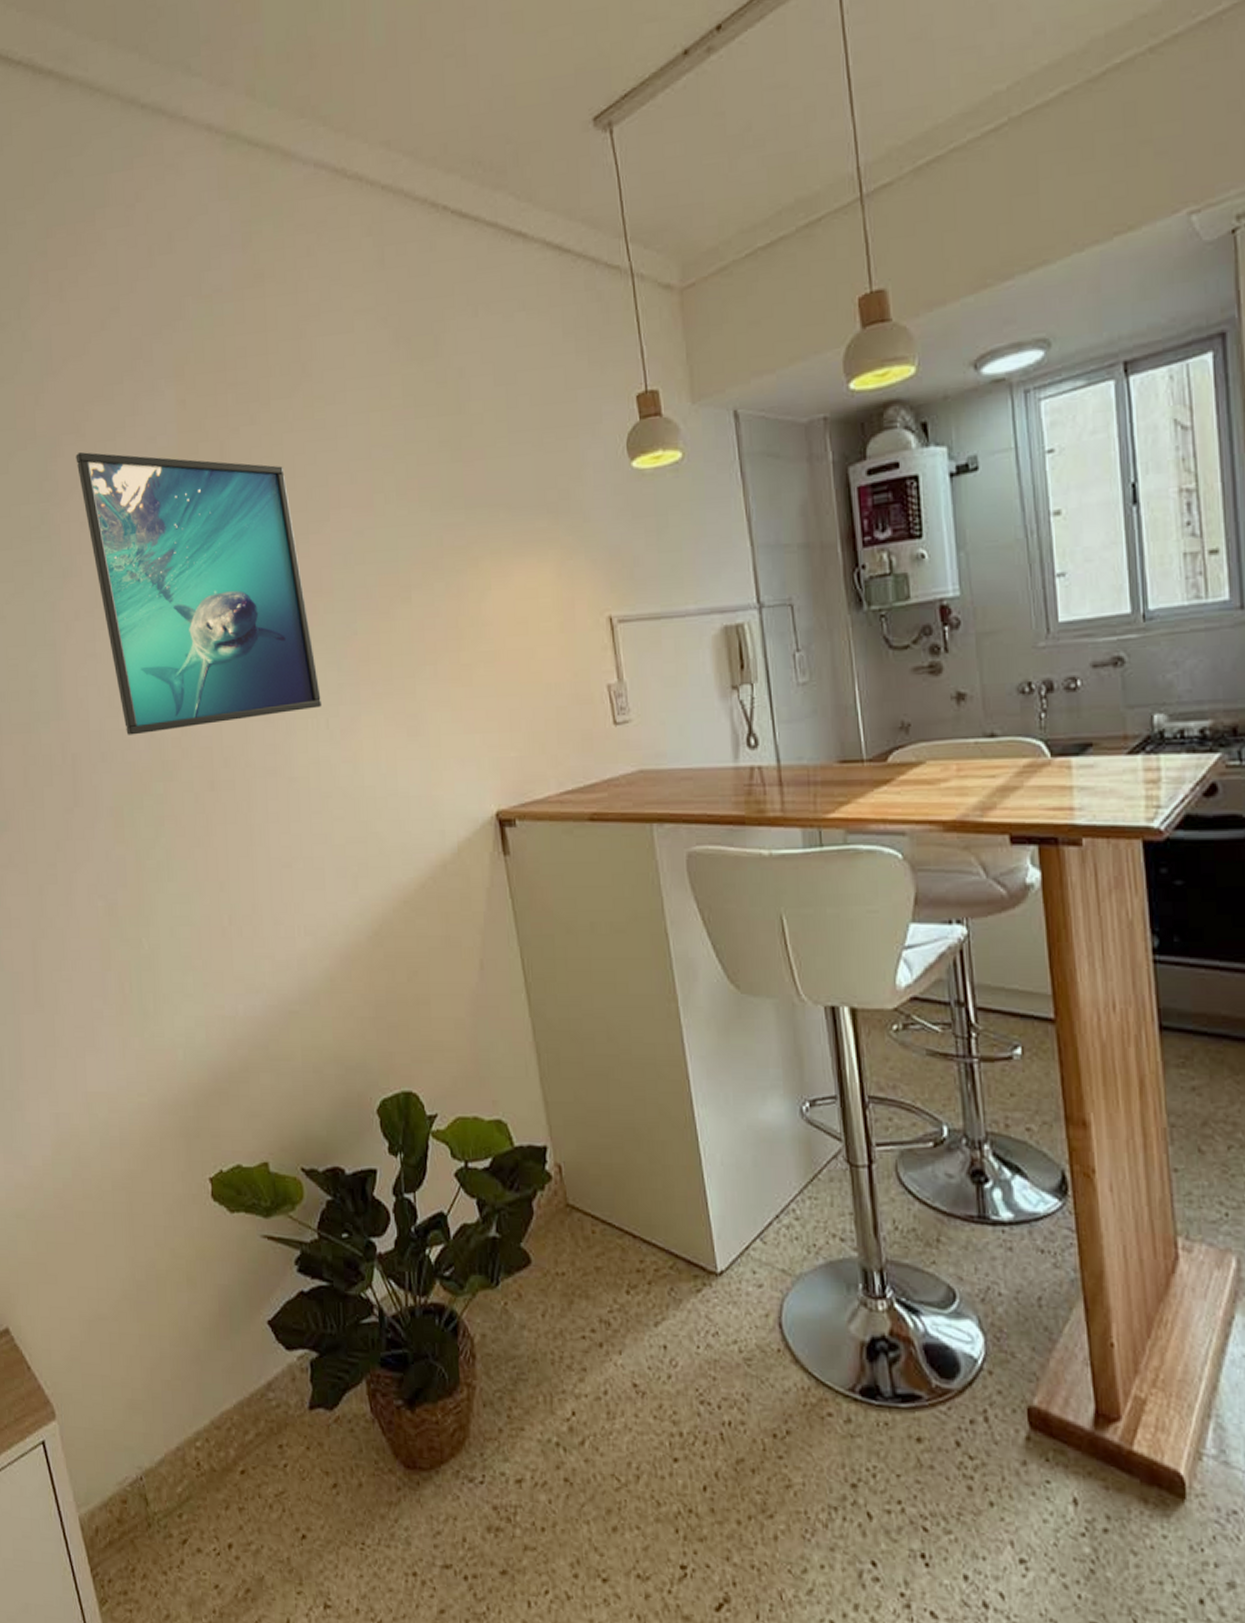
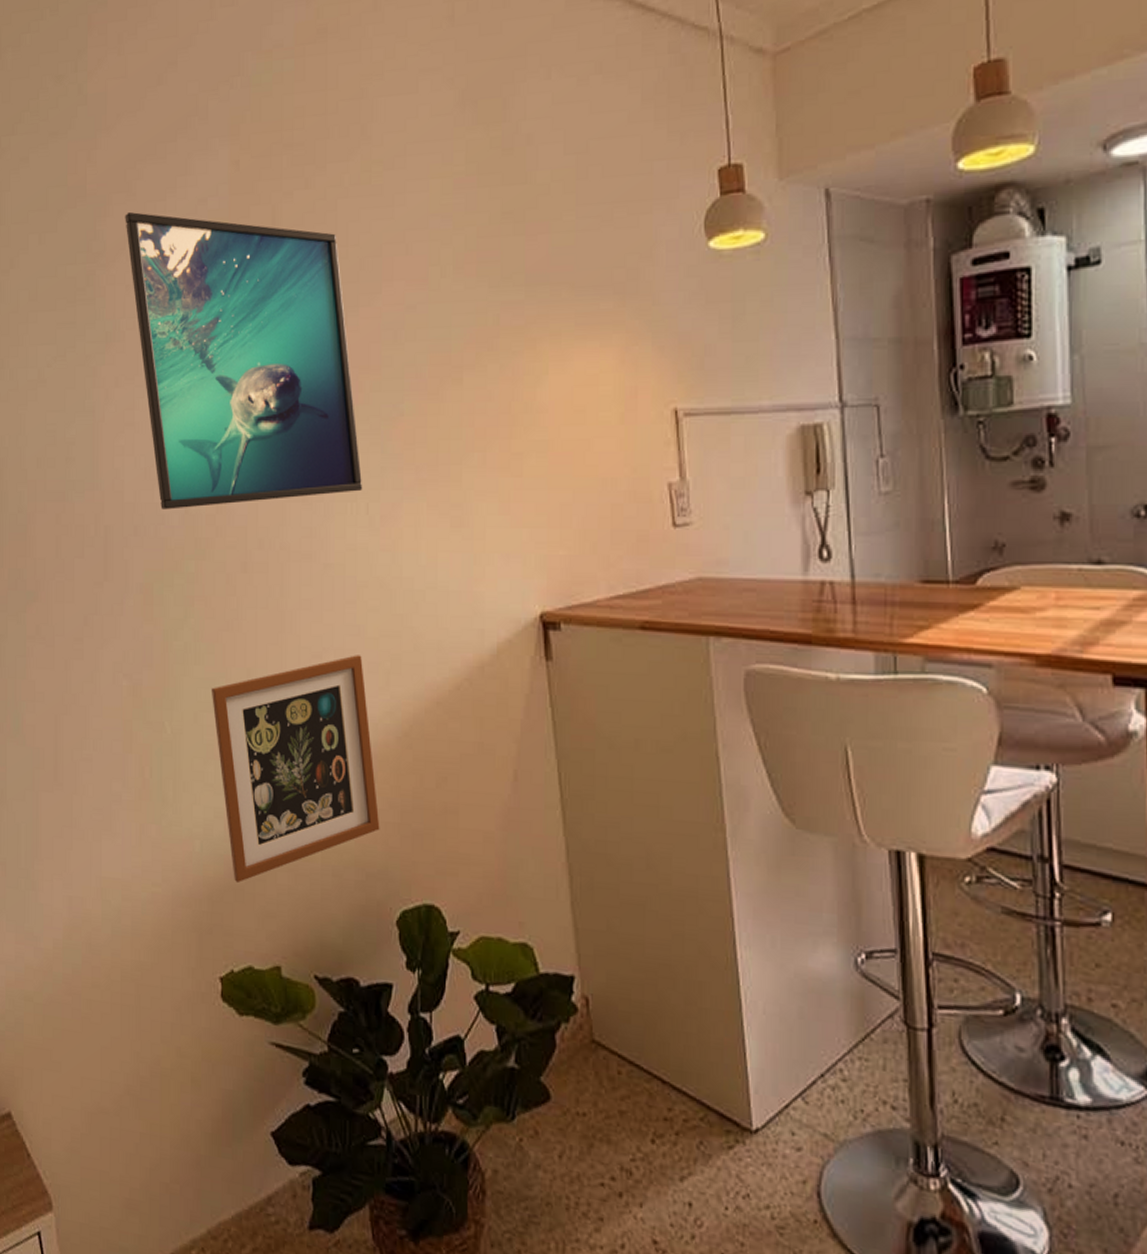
picture frame: none [185,862,357,1087] -> present [211,655,380,884]

